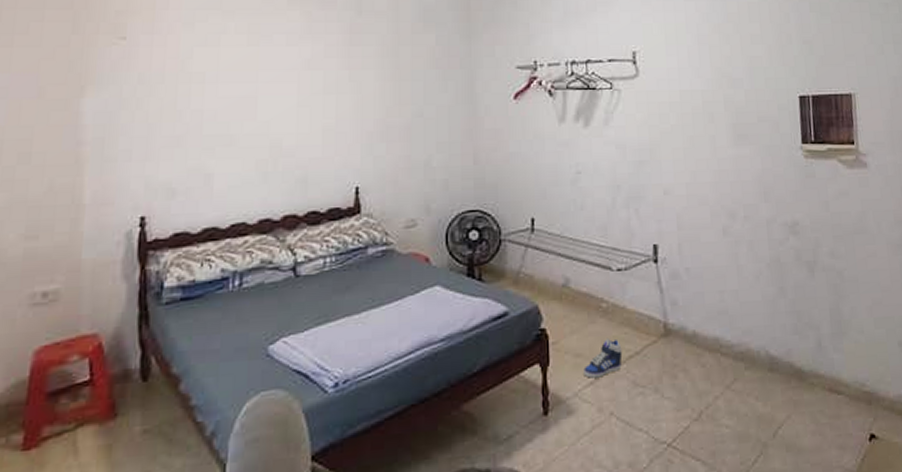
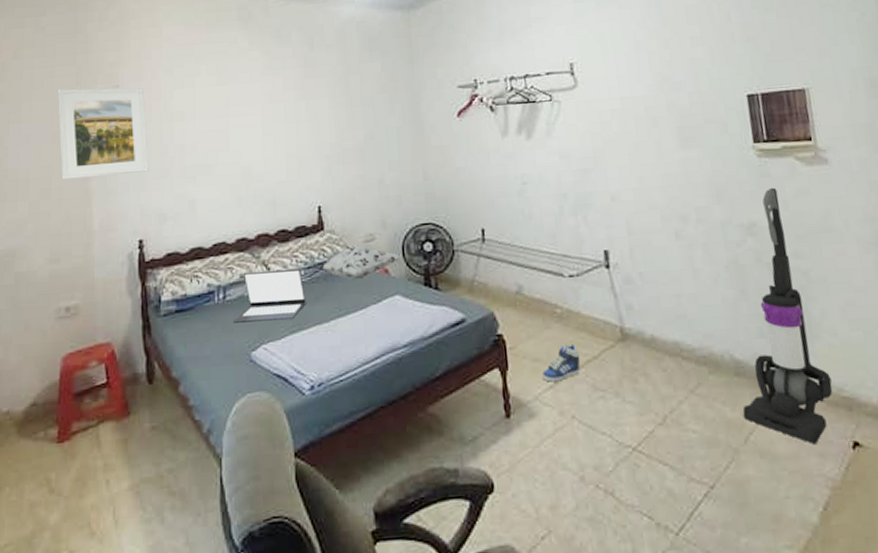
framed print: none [46,36,158,143] -> present [57,88,149,180]
laptop: none [250,254,336,313] -> present [233,268,306,323]
decorative pillow: none [346,231,443,268] -> present [313,245,400,280]
vacuum cleaner: none [773,188,856,438] -> present [742,187,833,445]

